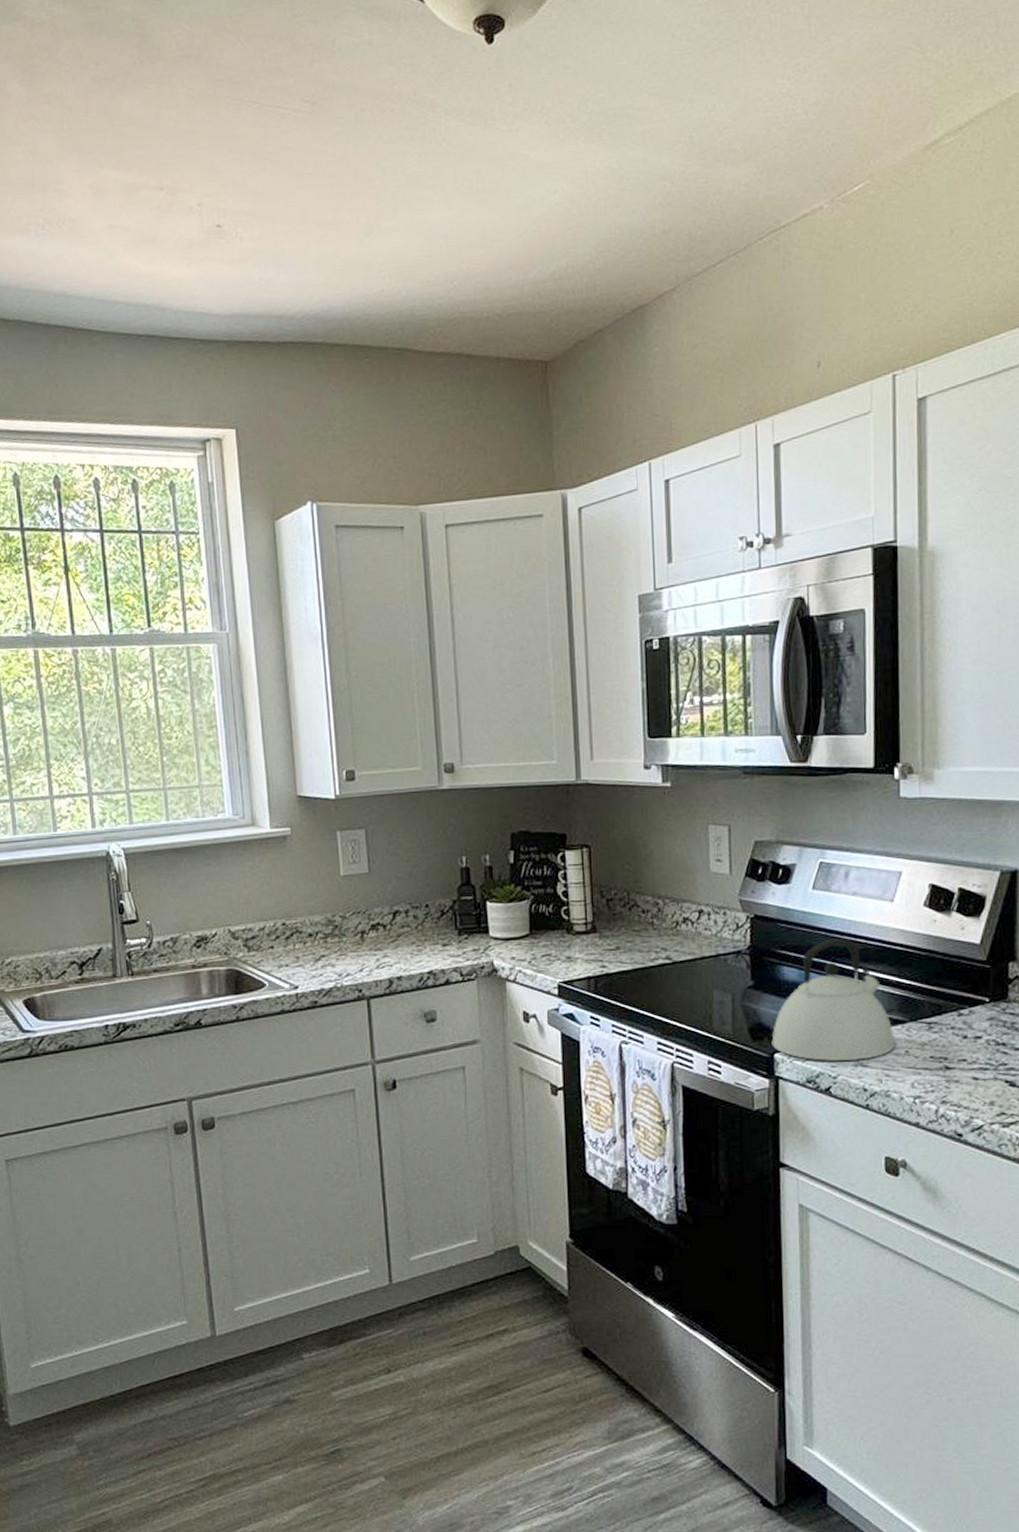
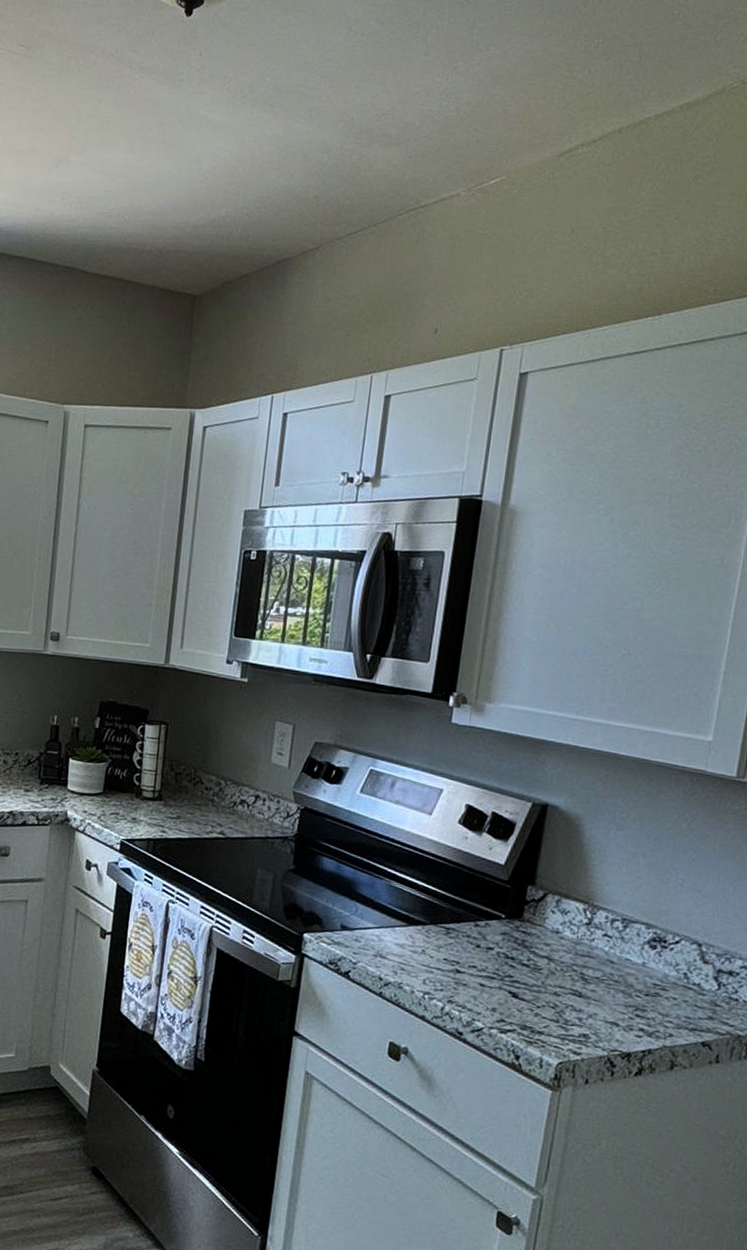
kettle: present [771,939,896,1061] -> none [302,839,415,952]

